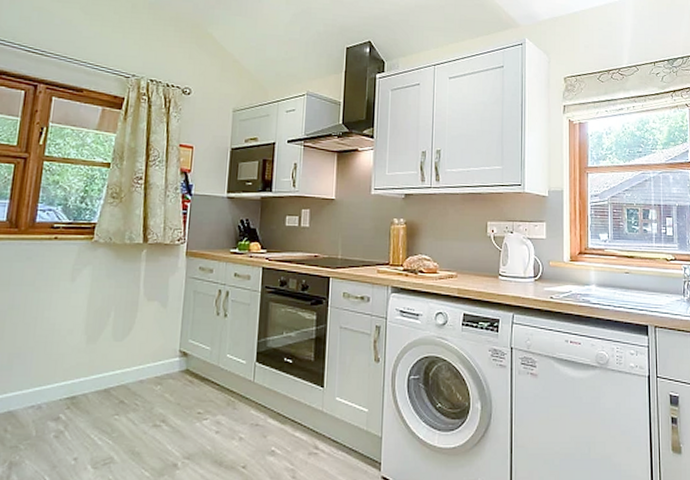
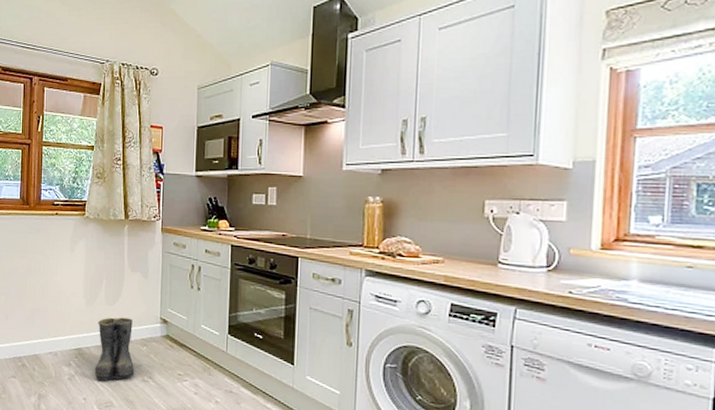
boots: none [91,354,146,433] -> present [94,317,135,381]

